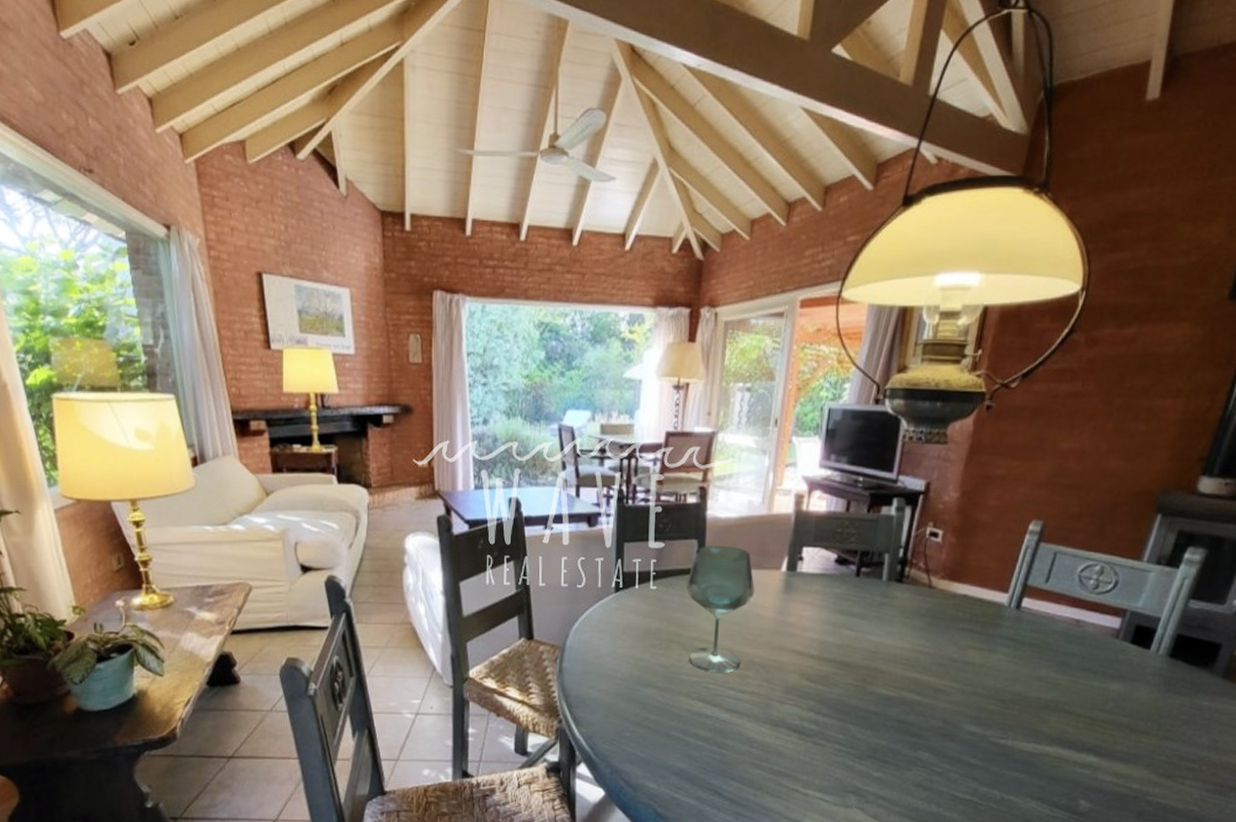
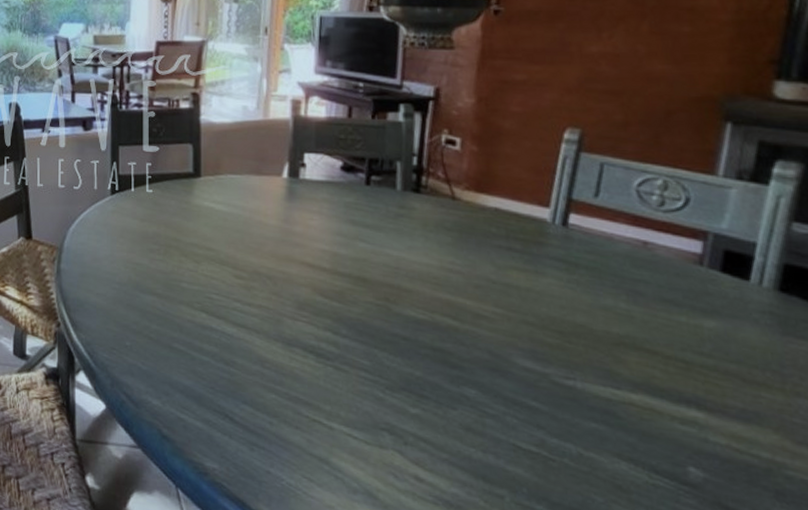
wine glass: present [686,545,755,673] -> none [183,149,255,283]

